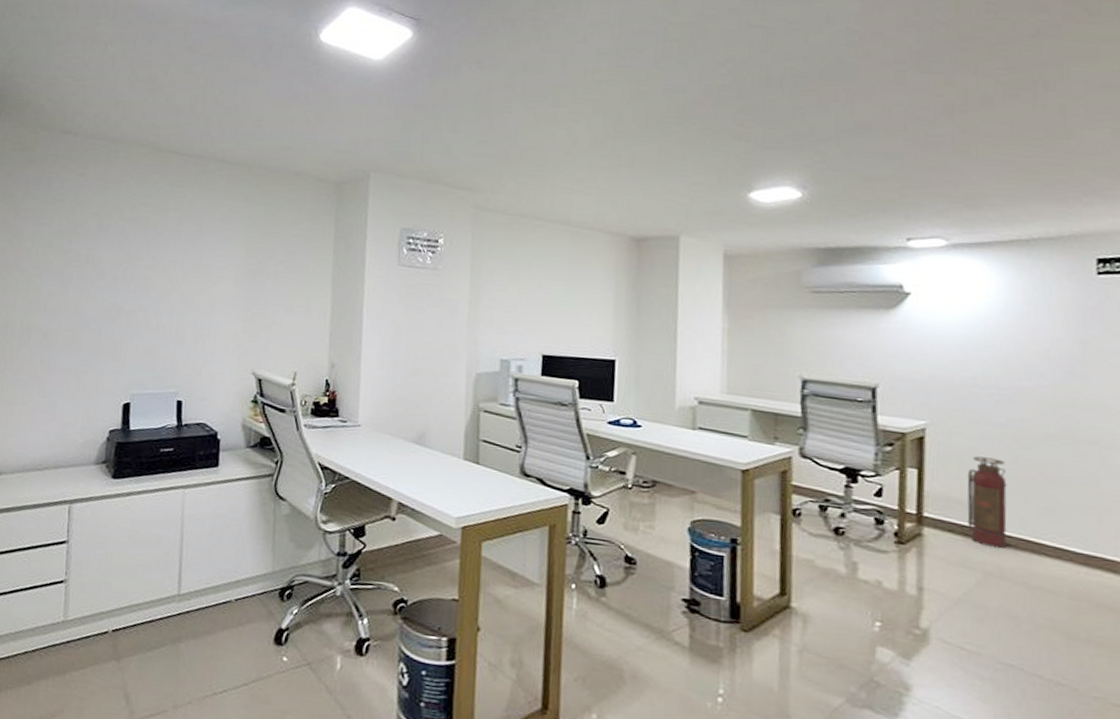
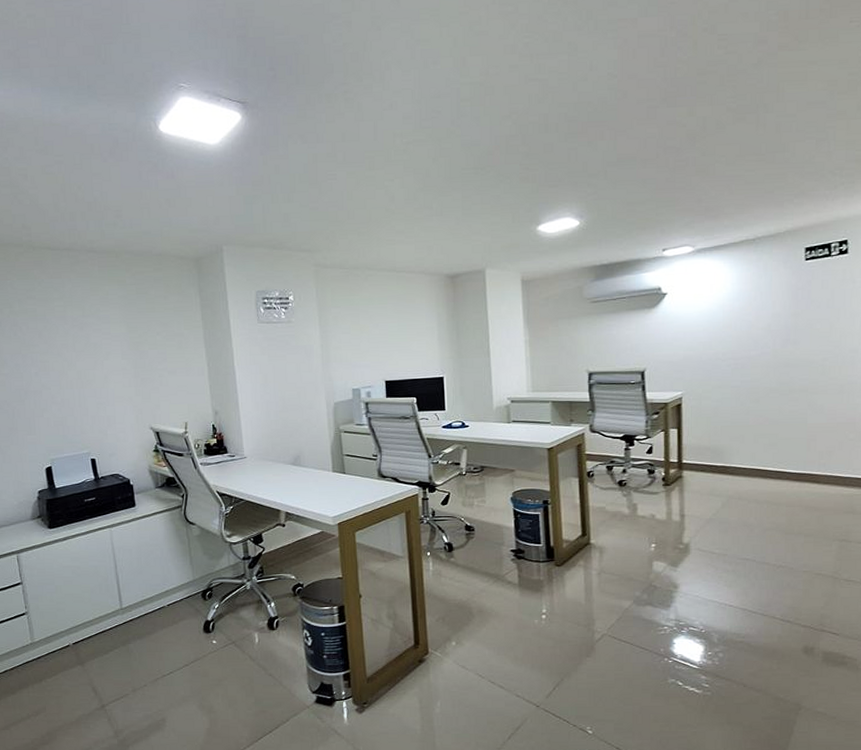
fire extinguisher: present [967,456,1007,549] -> none [713,412,743,479]

